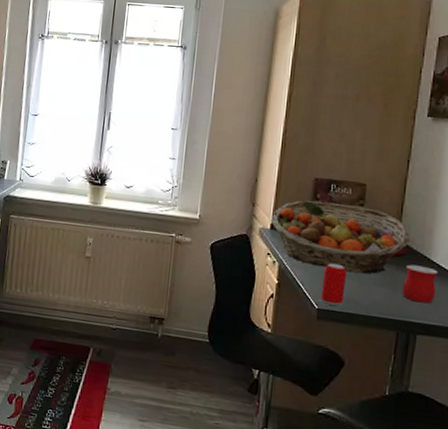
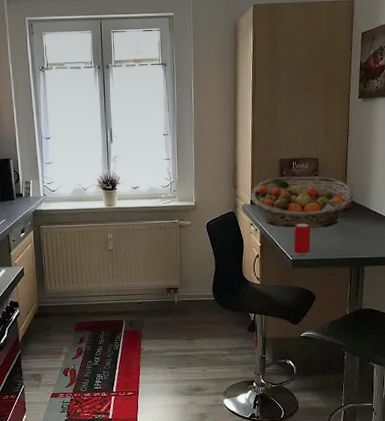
mug: present [403,264,438,304] -> none [352,215,375,243]

